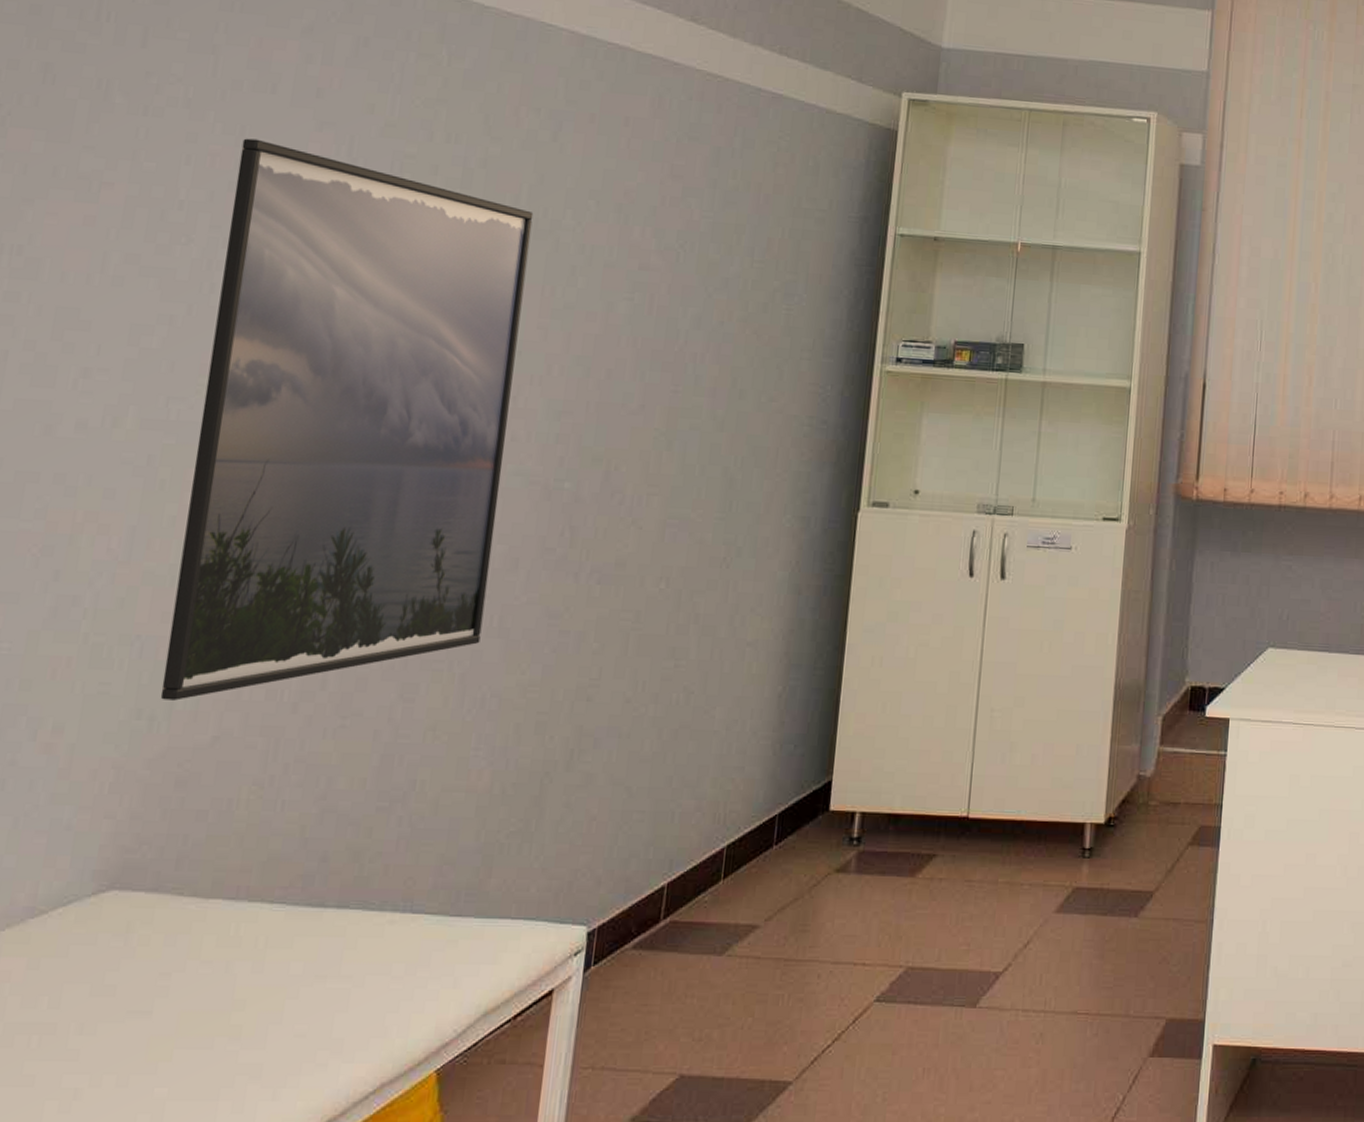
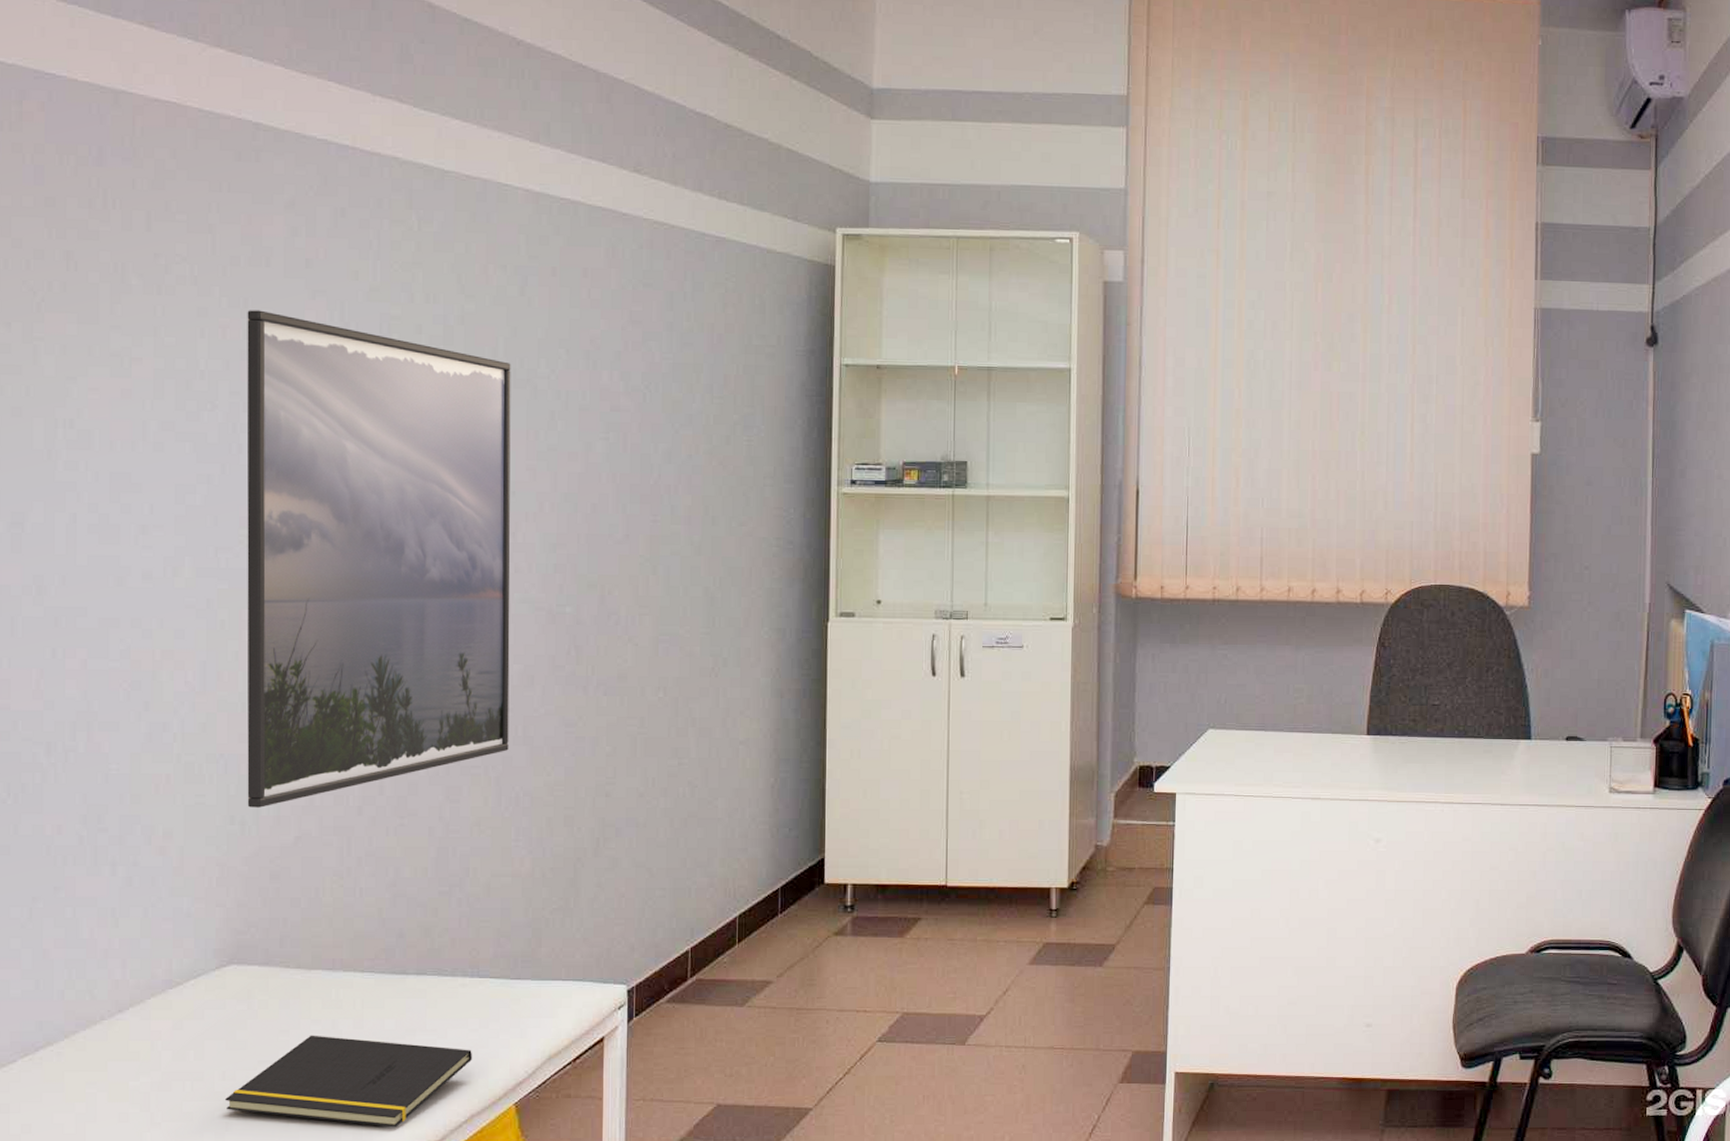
notepad: none [78,979,392,1098] -> present [225,1035,472,1128]

